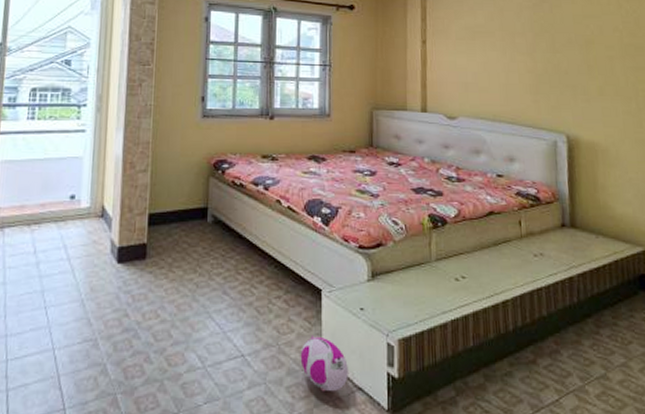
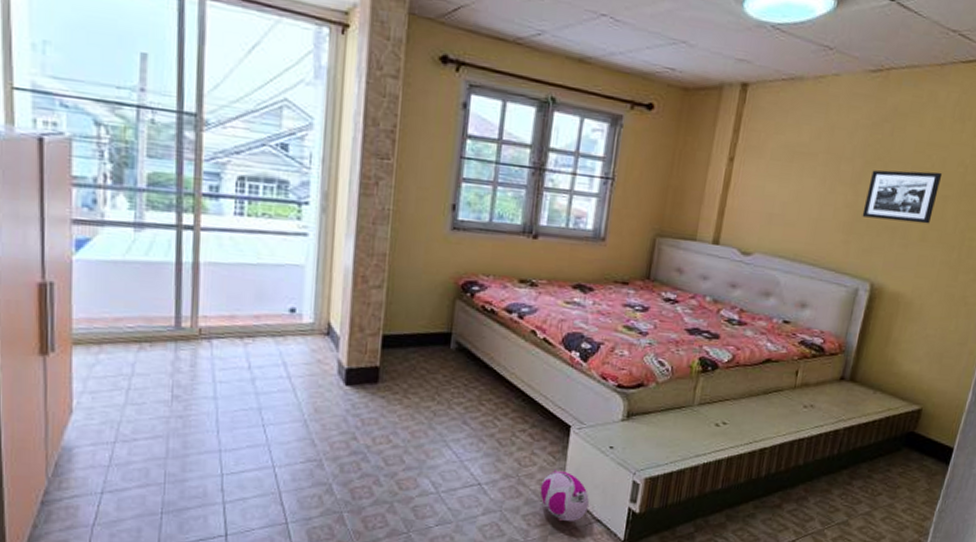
picture frame: none [542,37,604,81] -> present [862,170,943,224]

